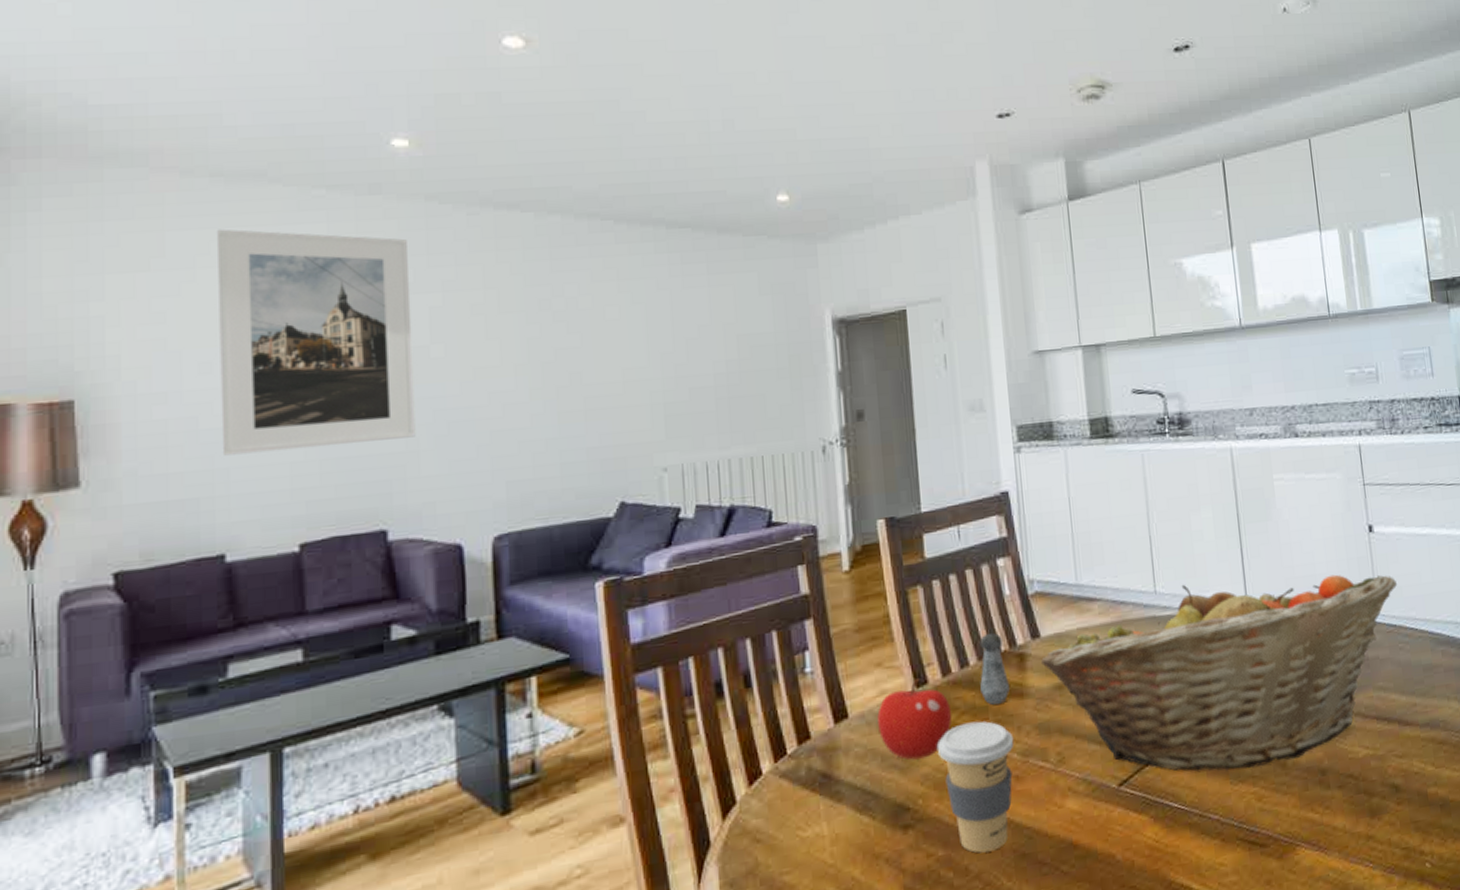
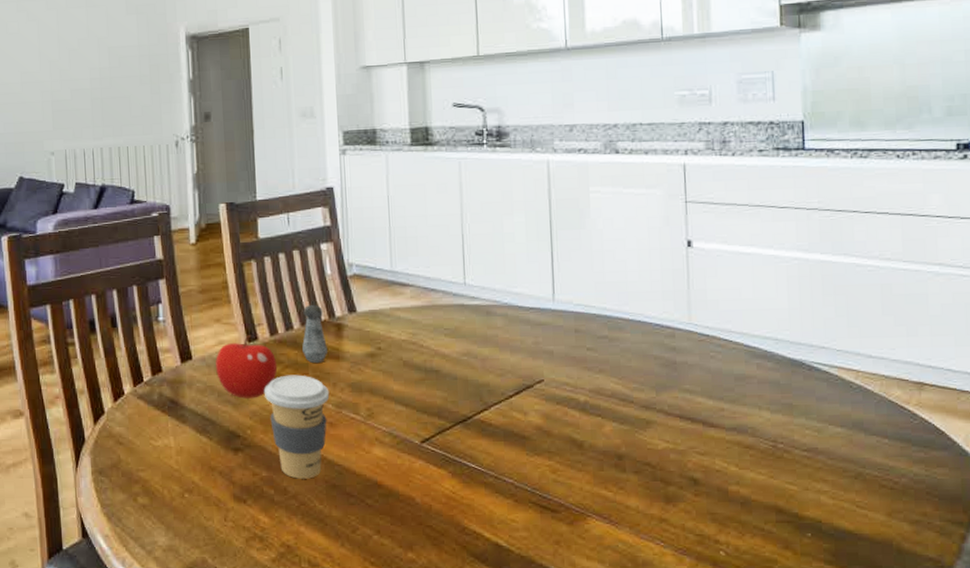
fruit basket: present [1041,574,1398,771] -> none [356,279,714,444]

